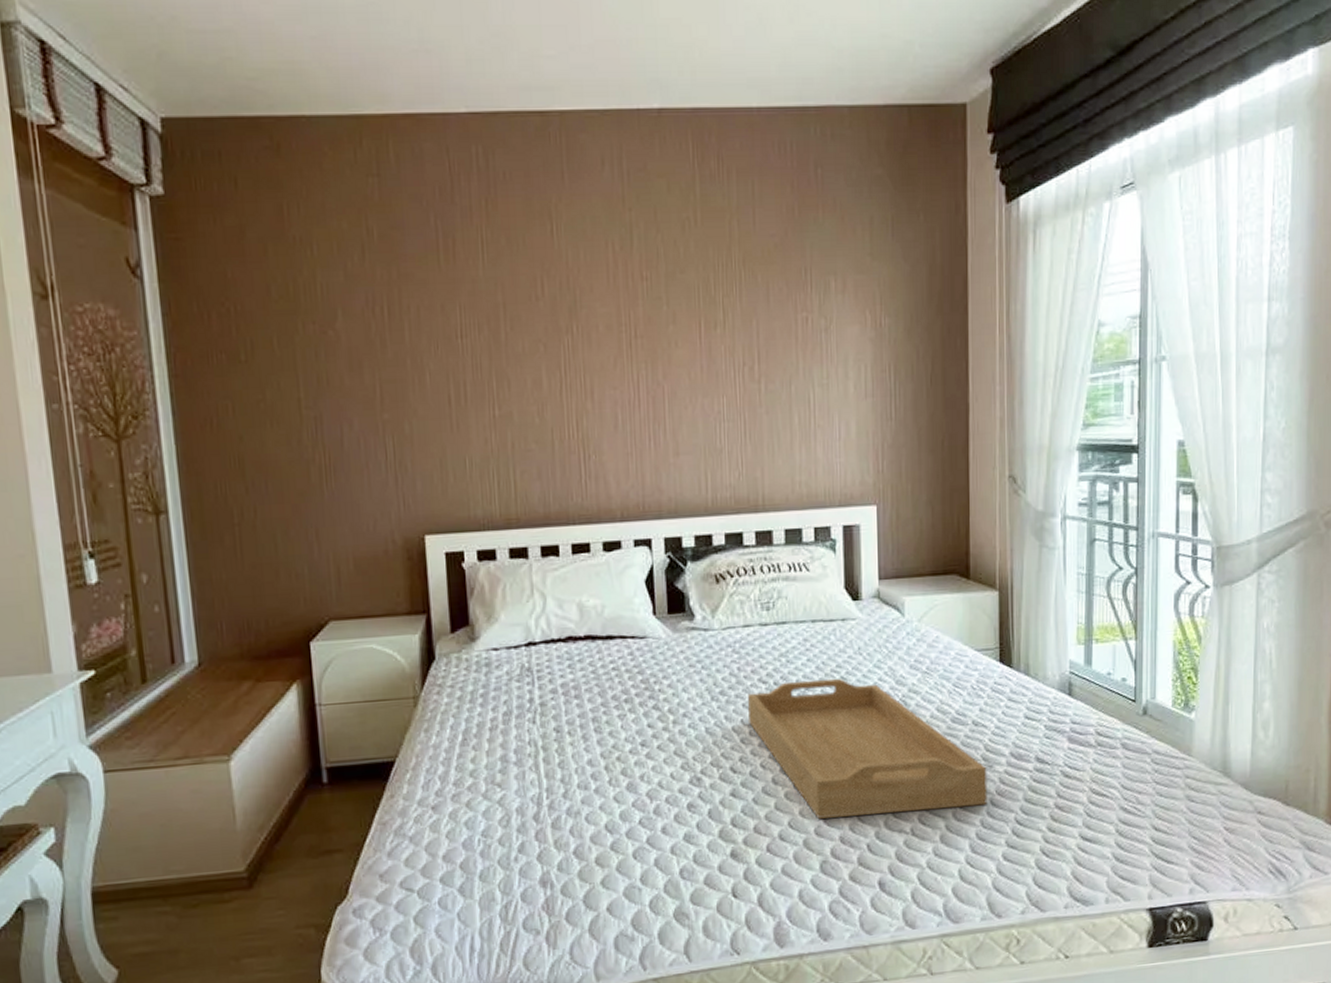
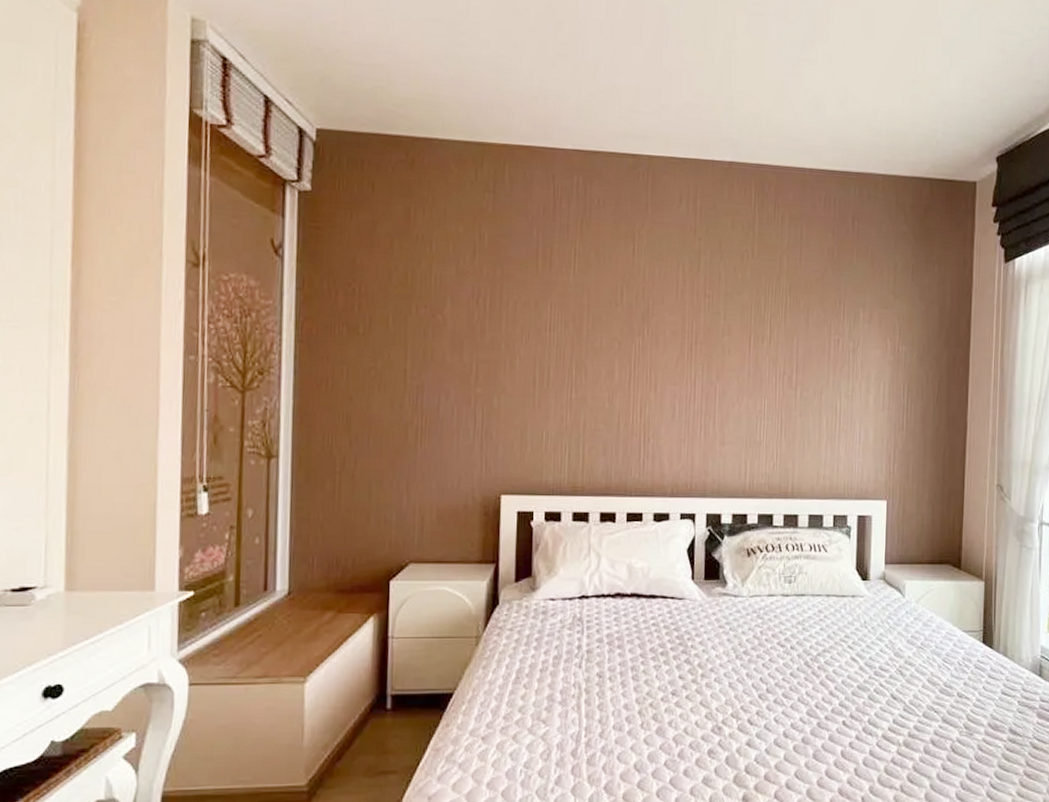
serving tray: present [748,678,987,819] -> none [767,647,968,771]

